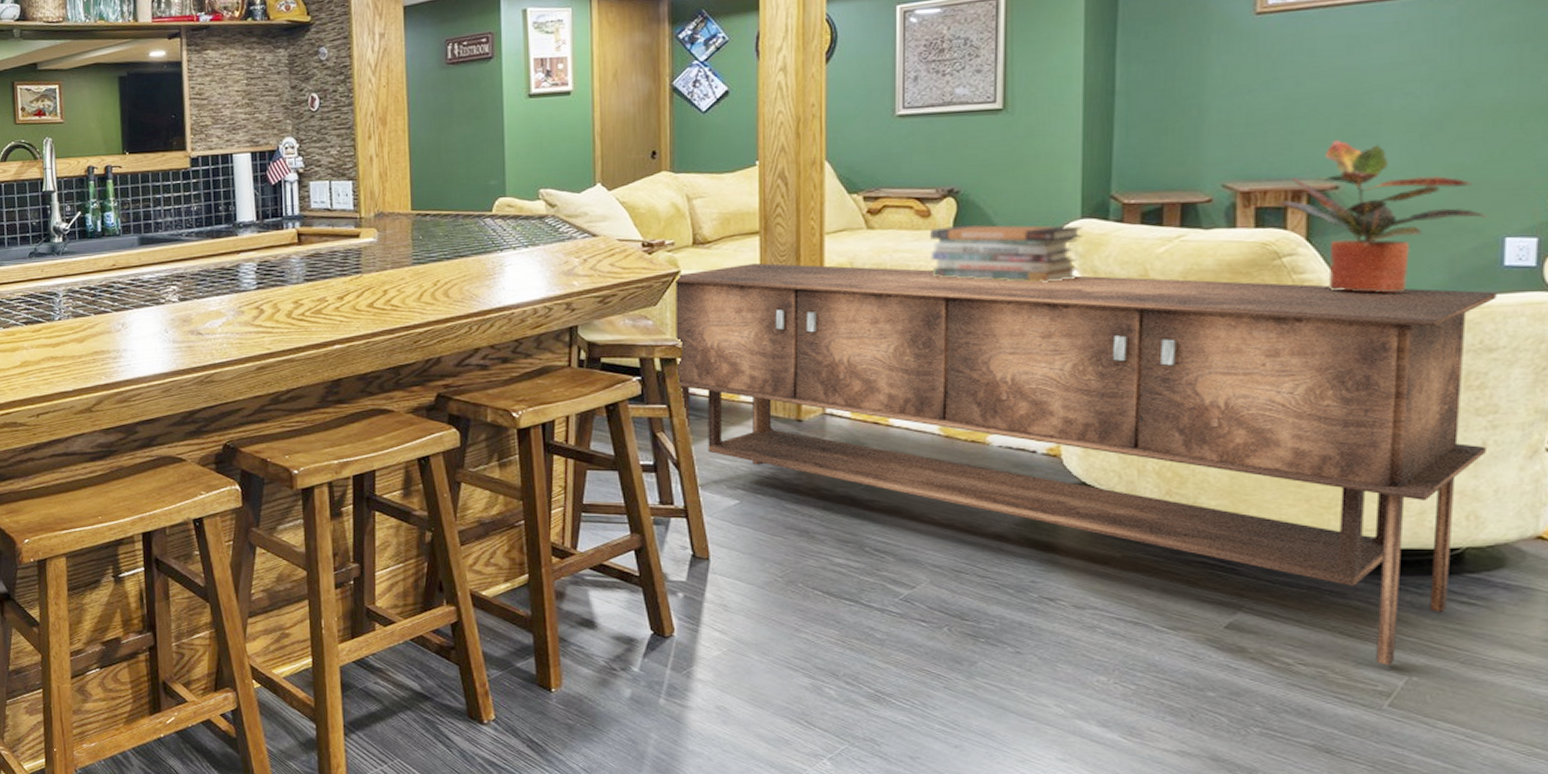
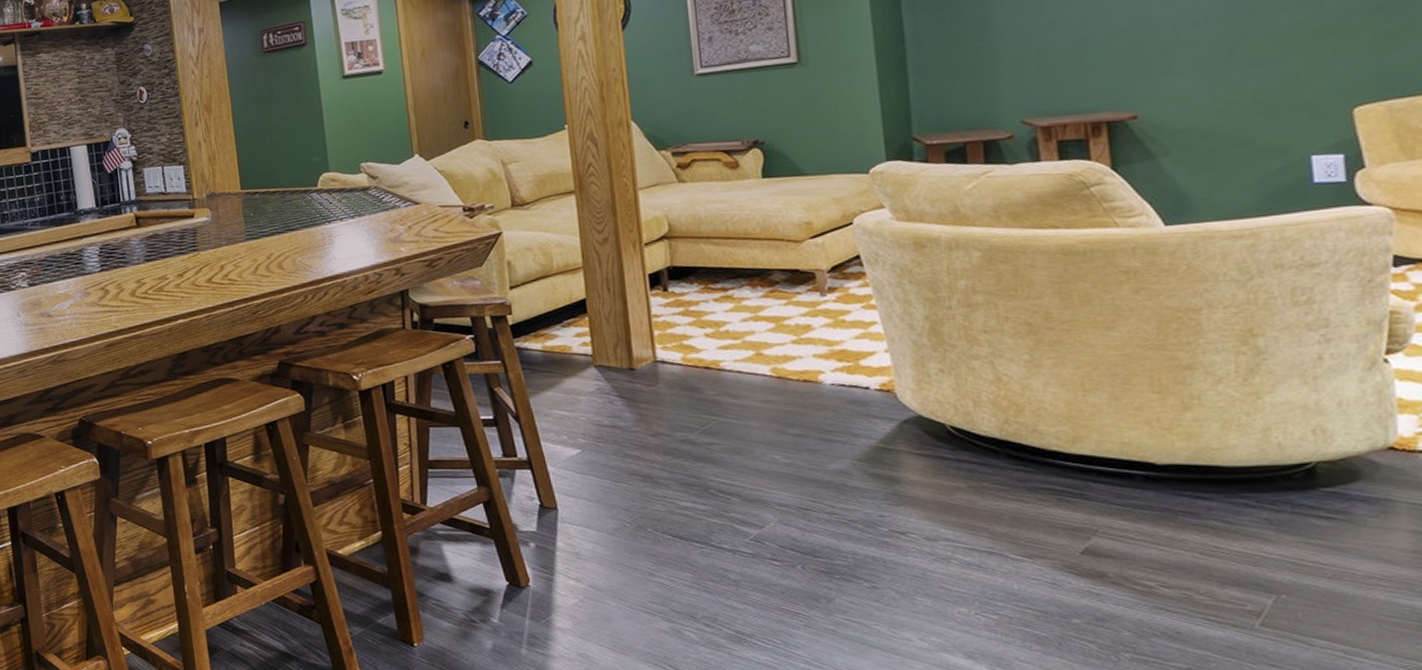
sideboard: present [672,262,1497,666] -> none [495,208,1323,585]
book stack: present [930,225,1083,283] -> none [740,168,890,225]
potted plant: present [1279,140,1489,293] -> none [1080,72,1292,216]

